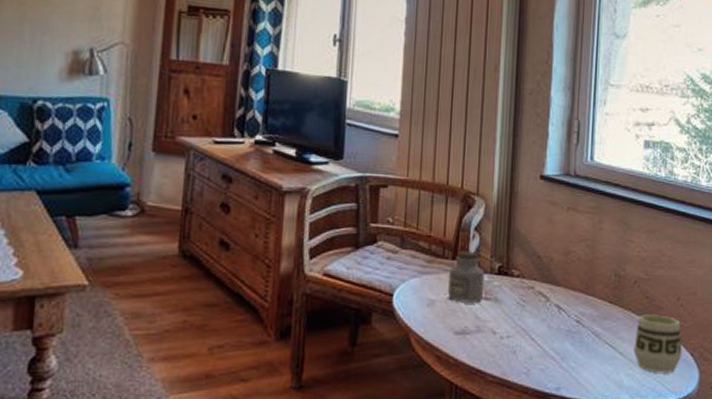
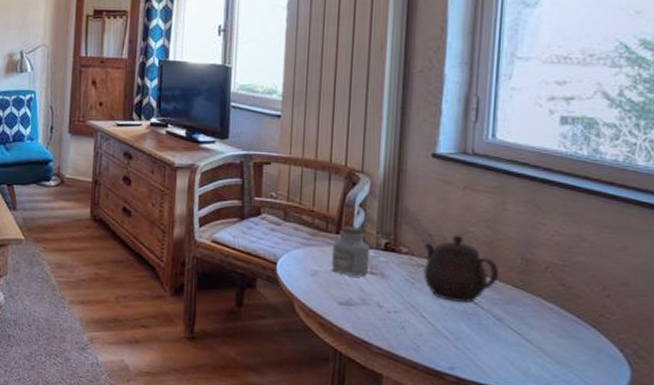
teapot: none [533,255,598,321] -> present [423,234,500,303]
cup: present [634,315,682,373] -> none [544,302,608,367]

